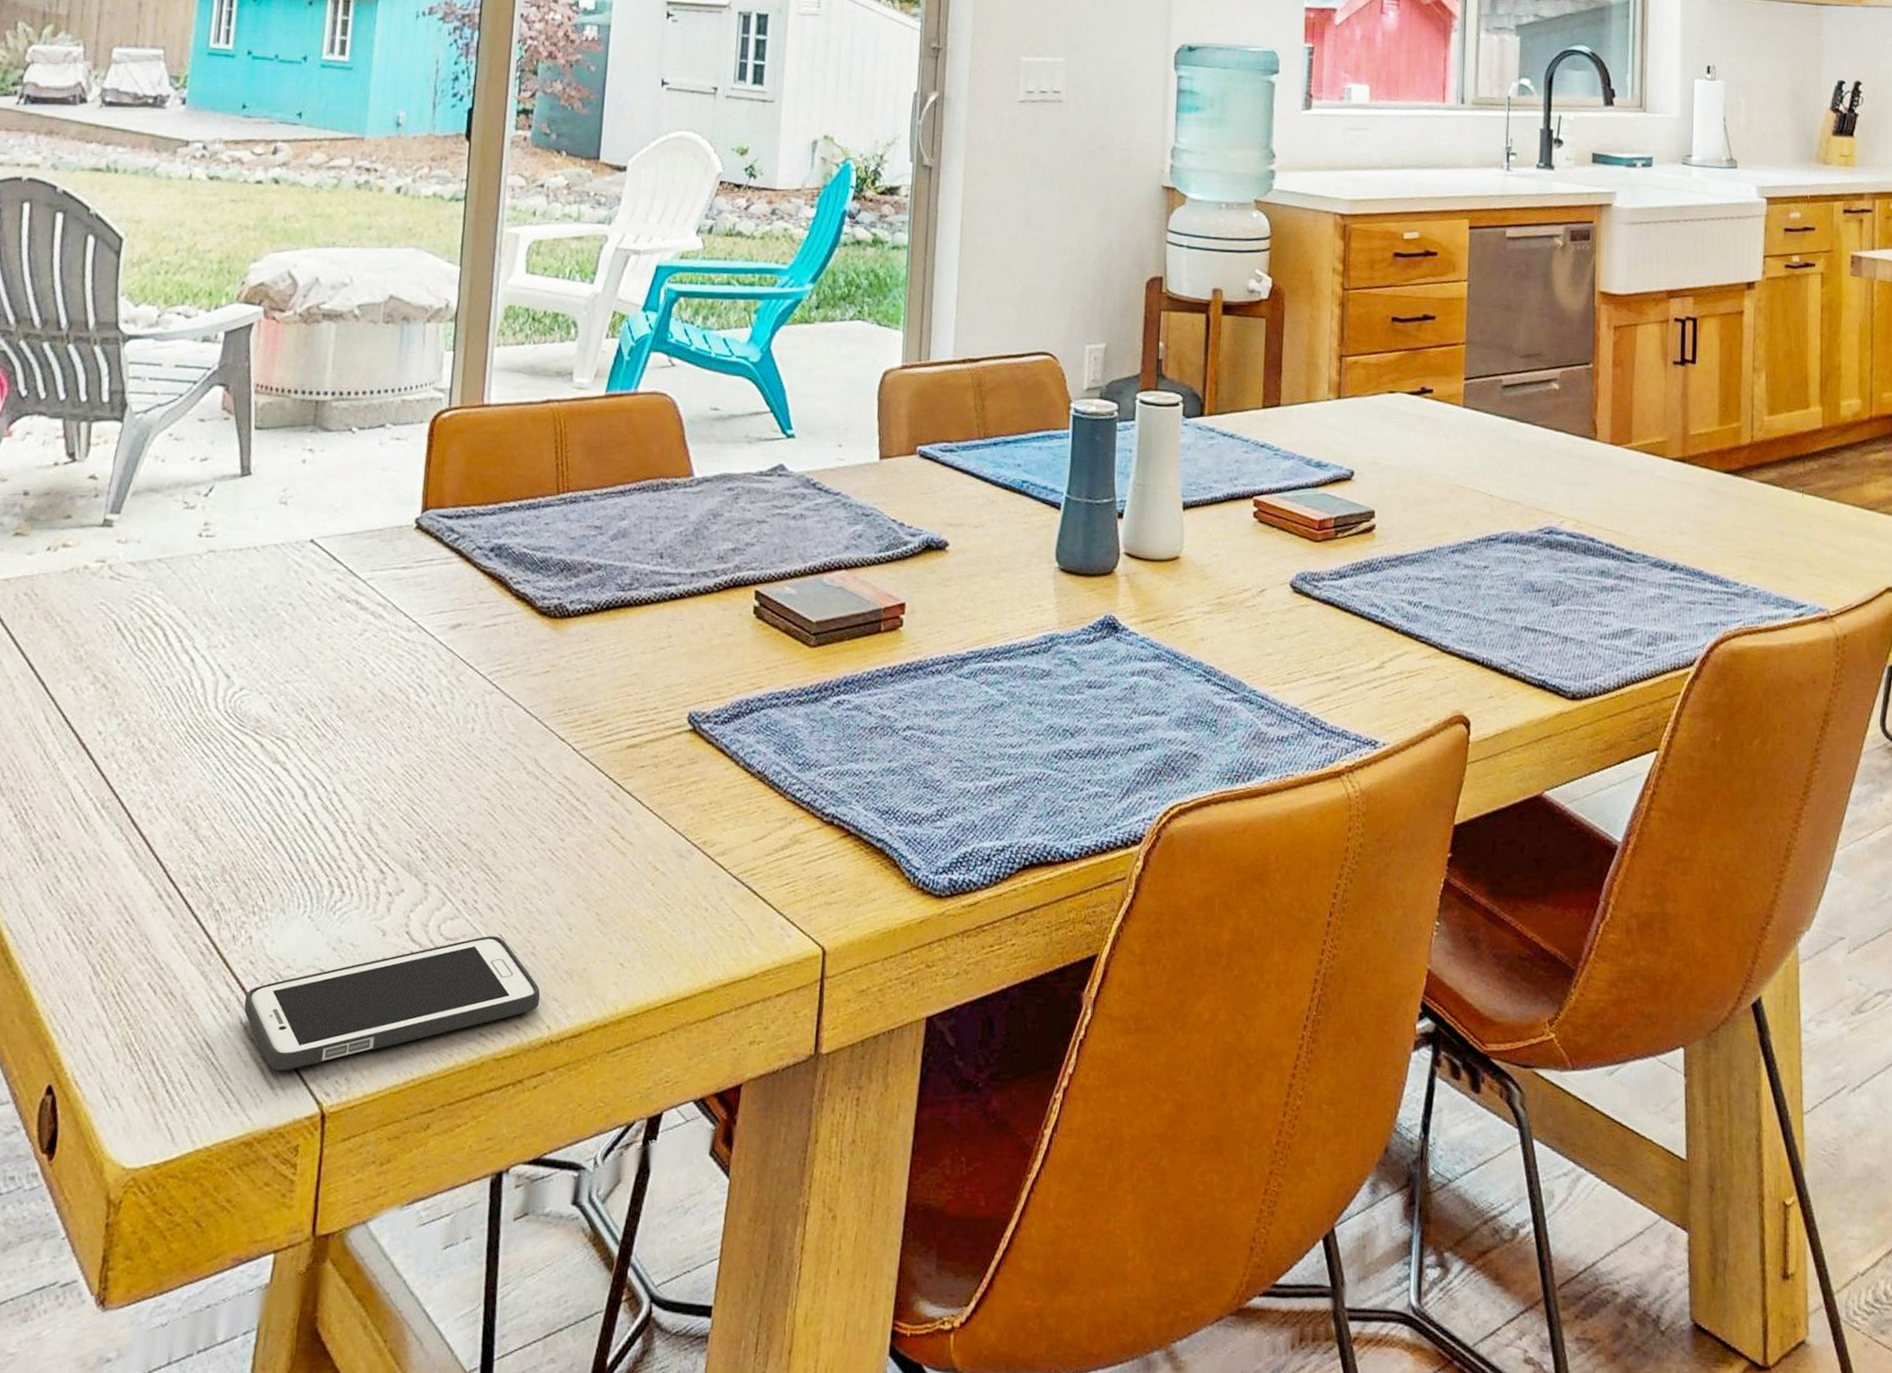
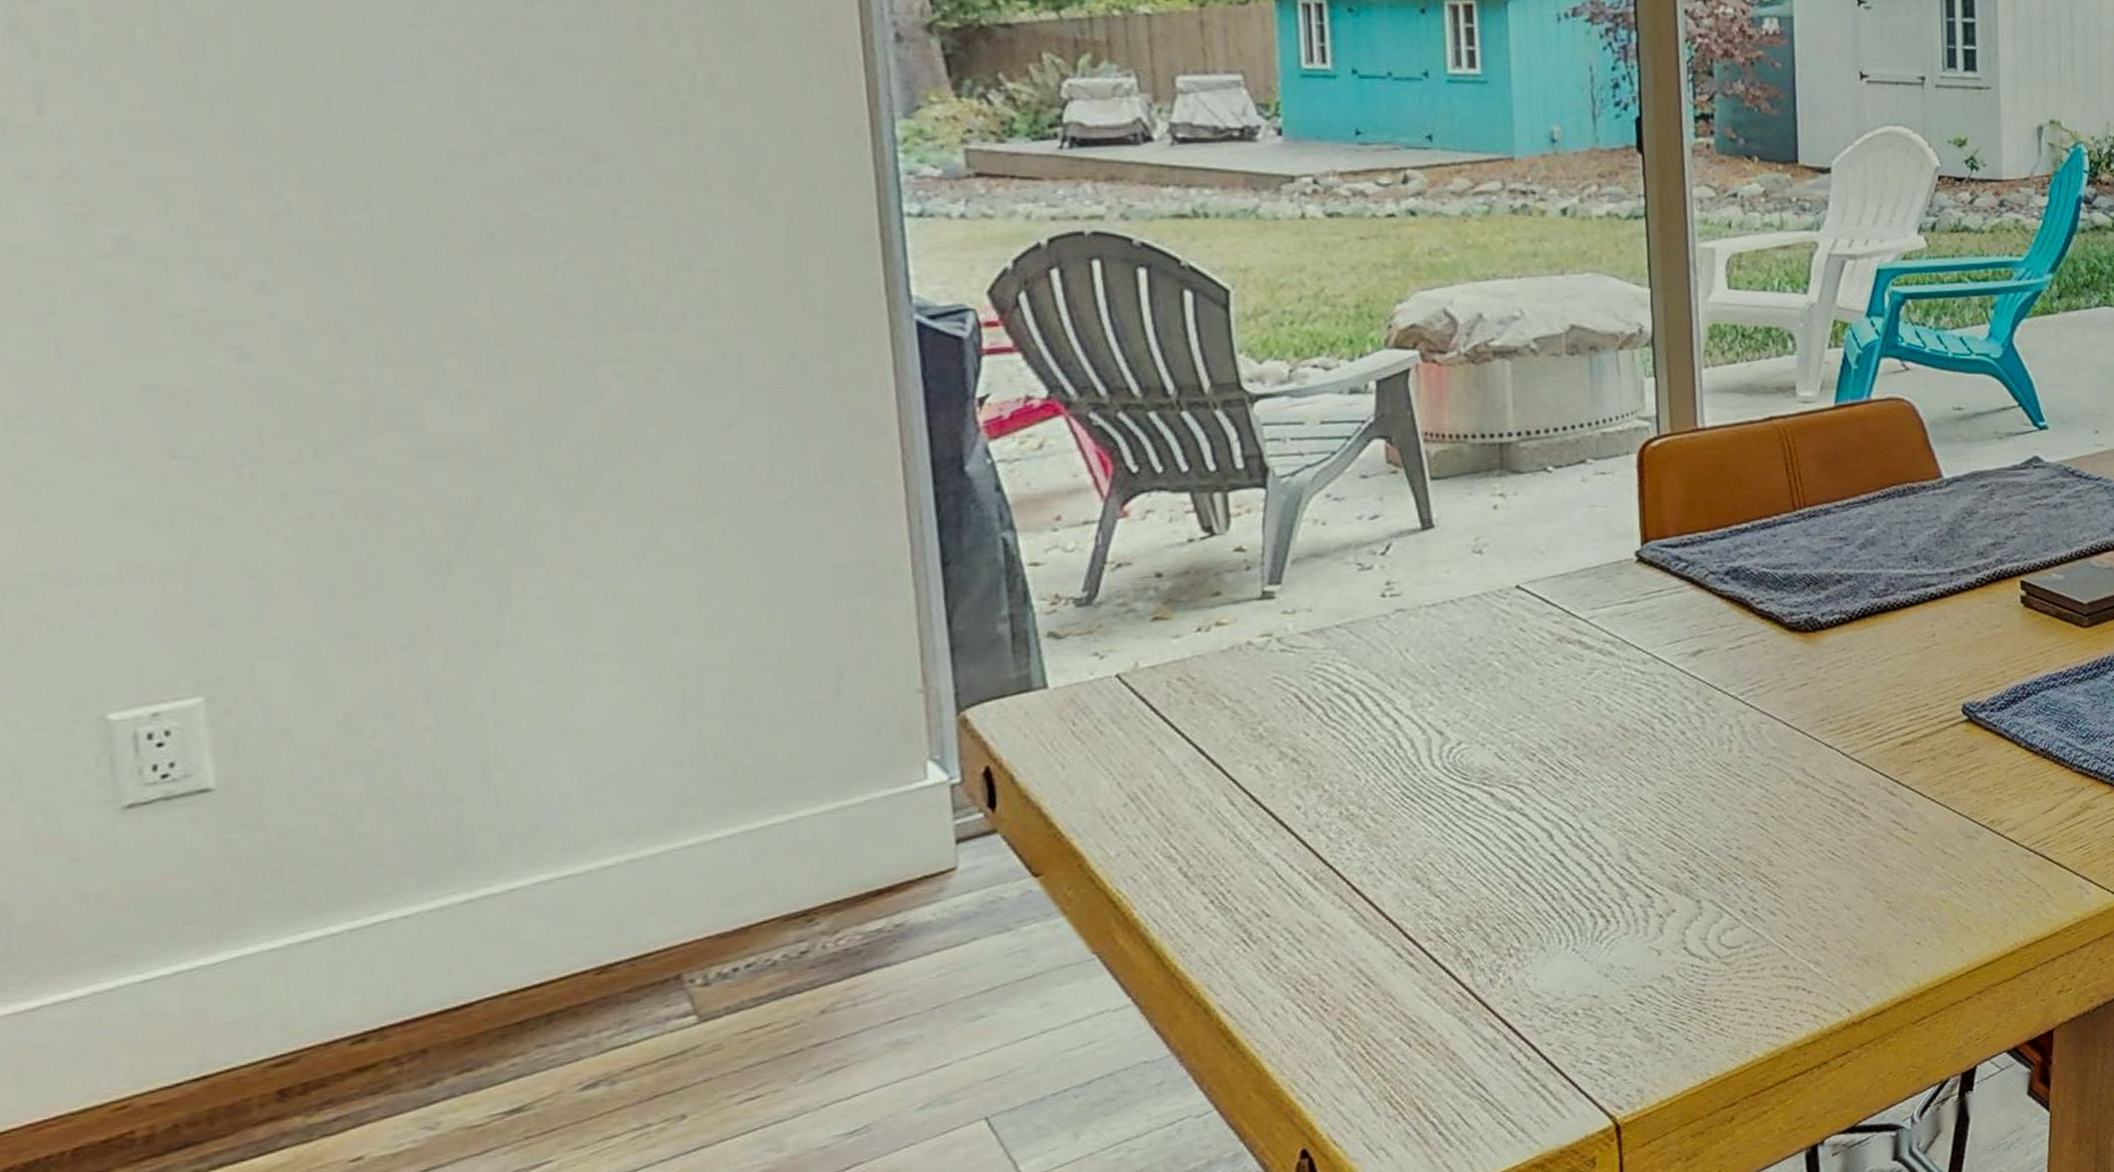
cell phone: present [244,936,541,1071] -> none [1513,937,1837,1095]

